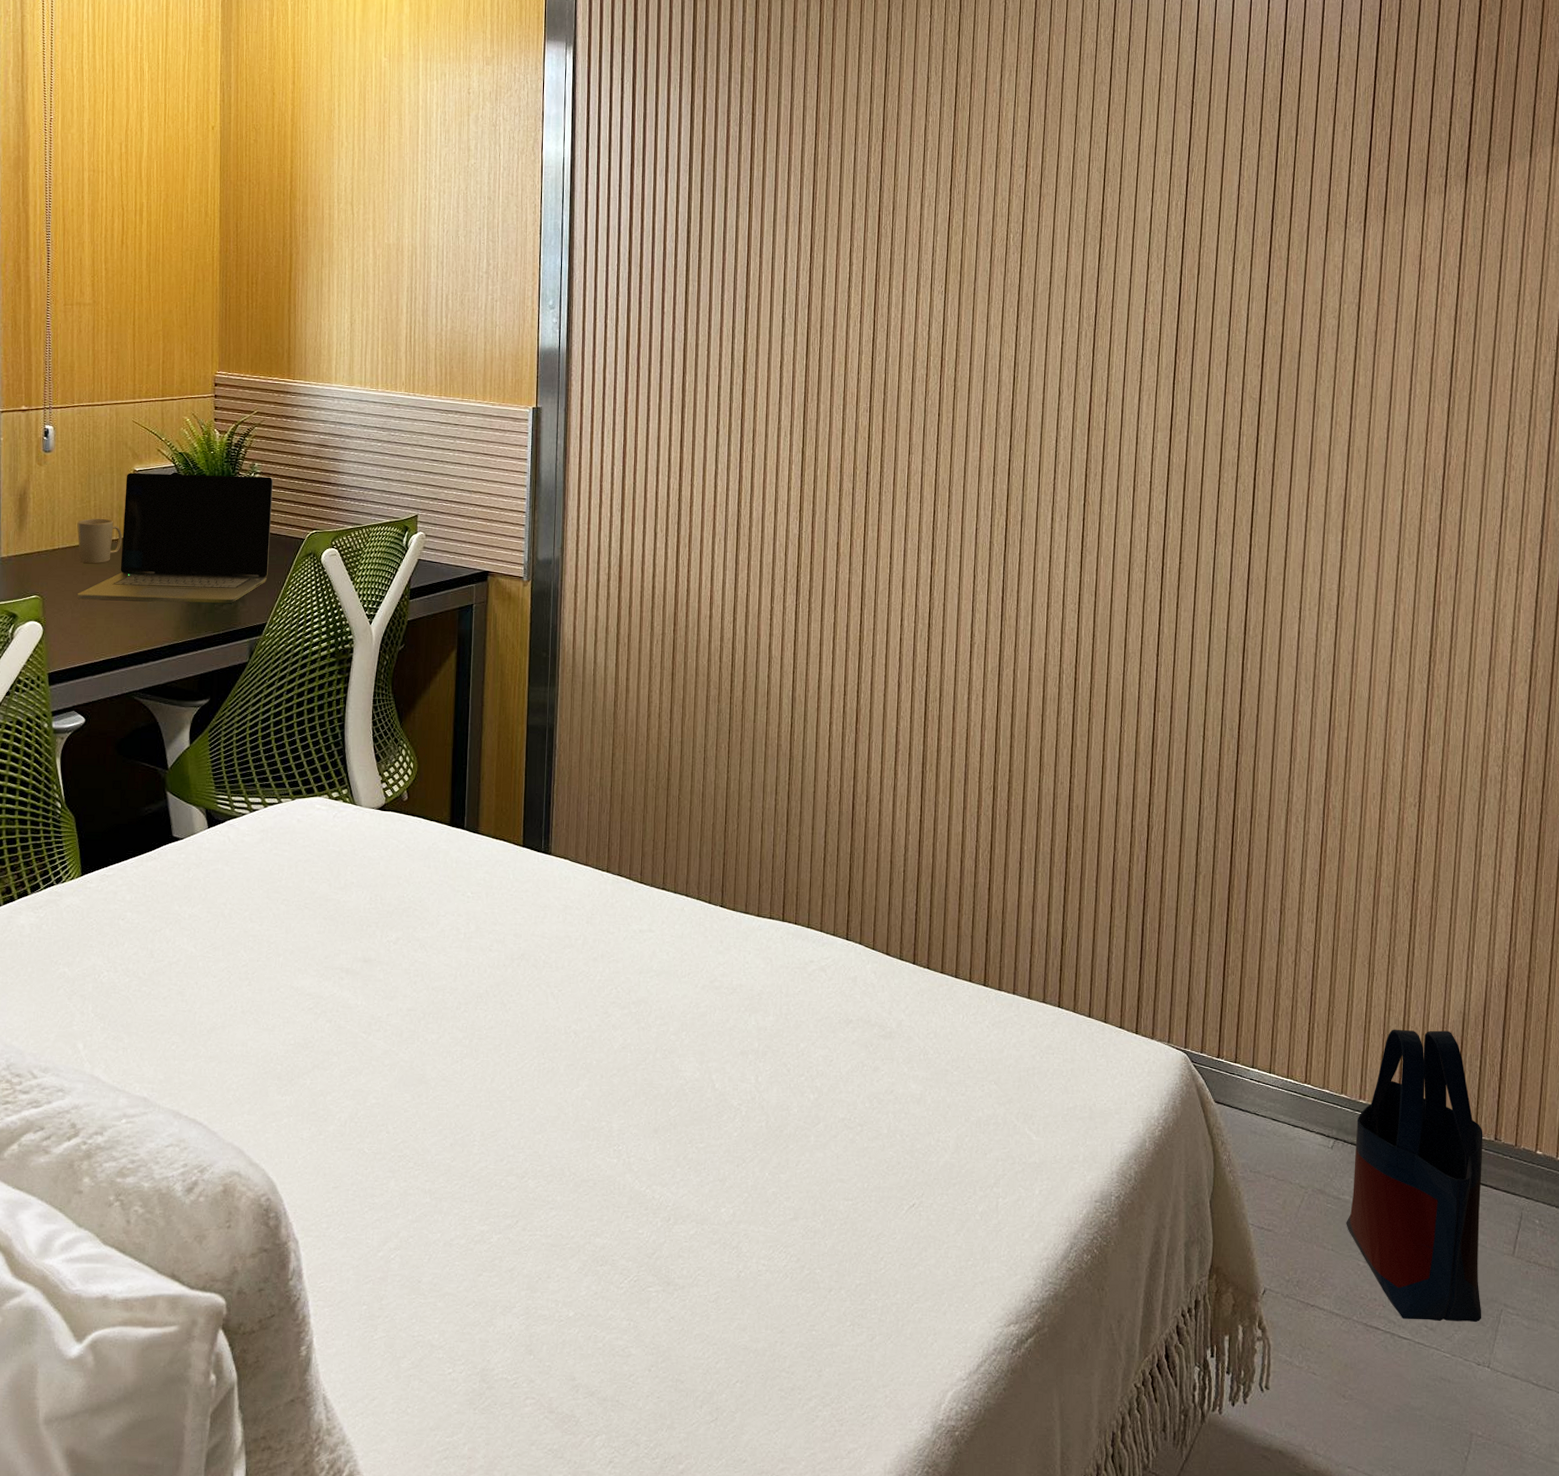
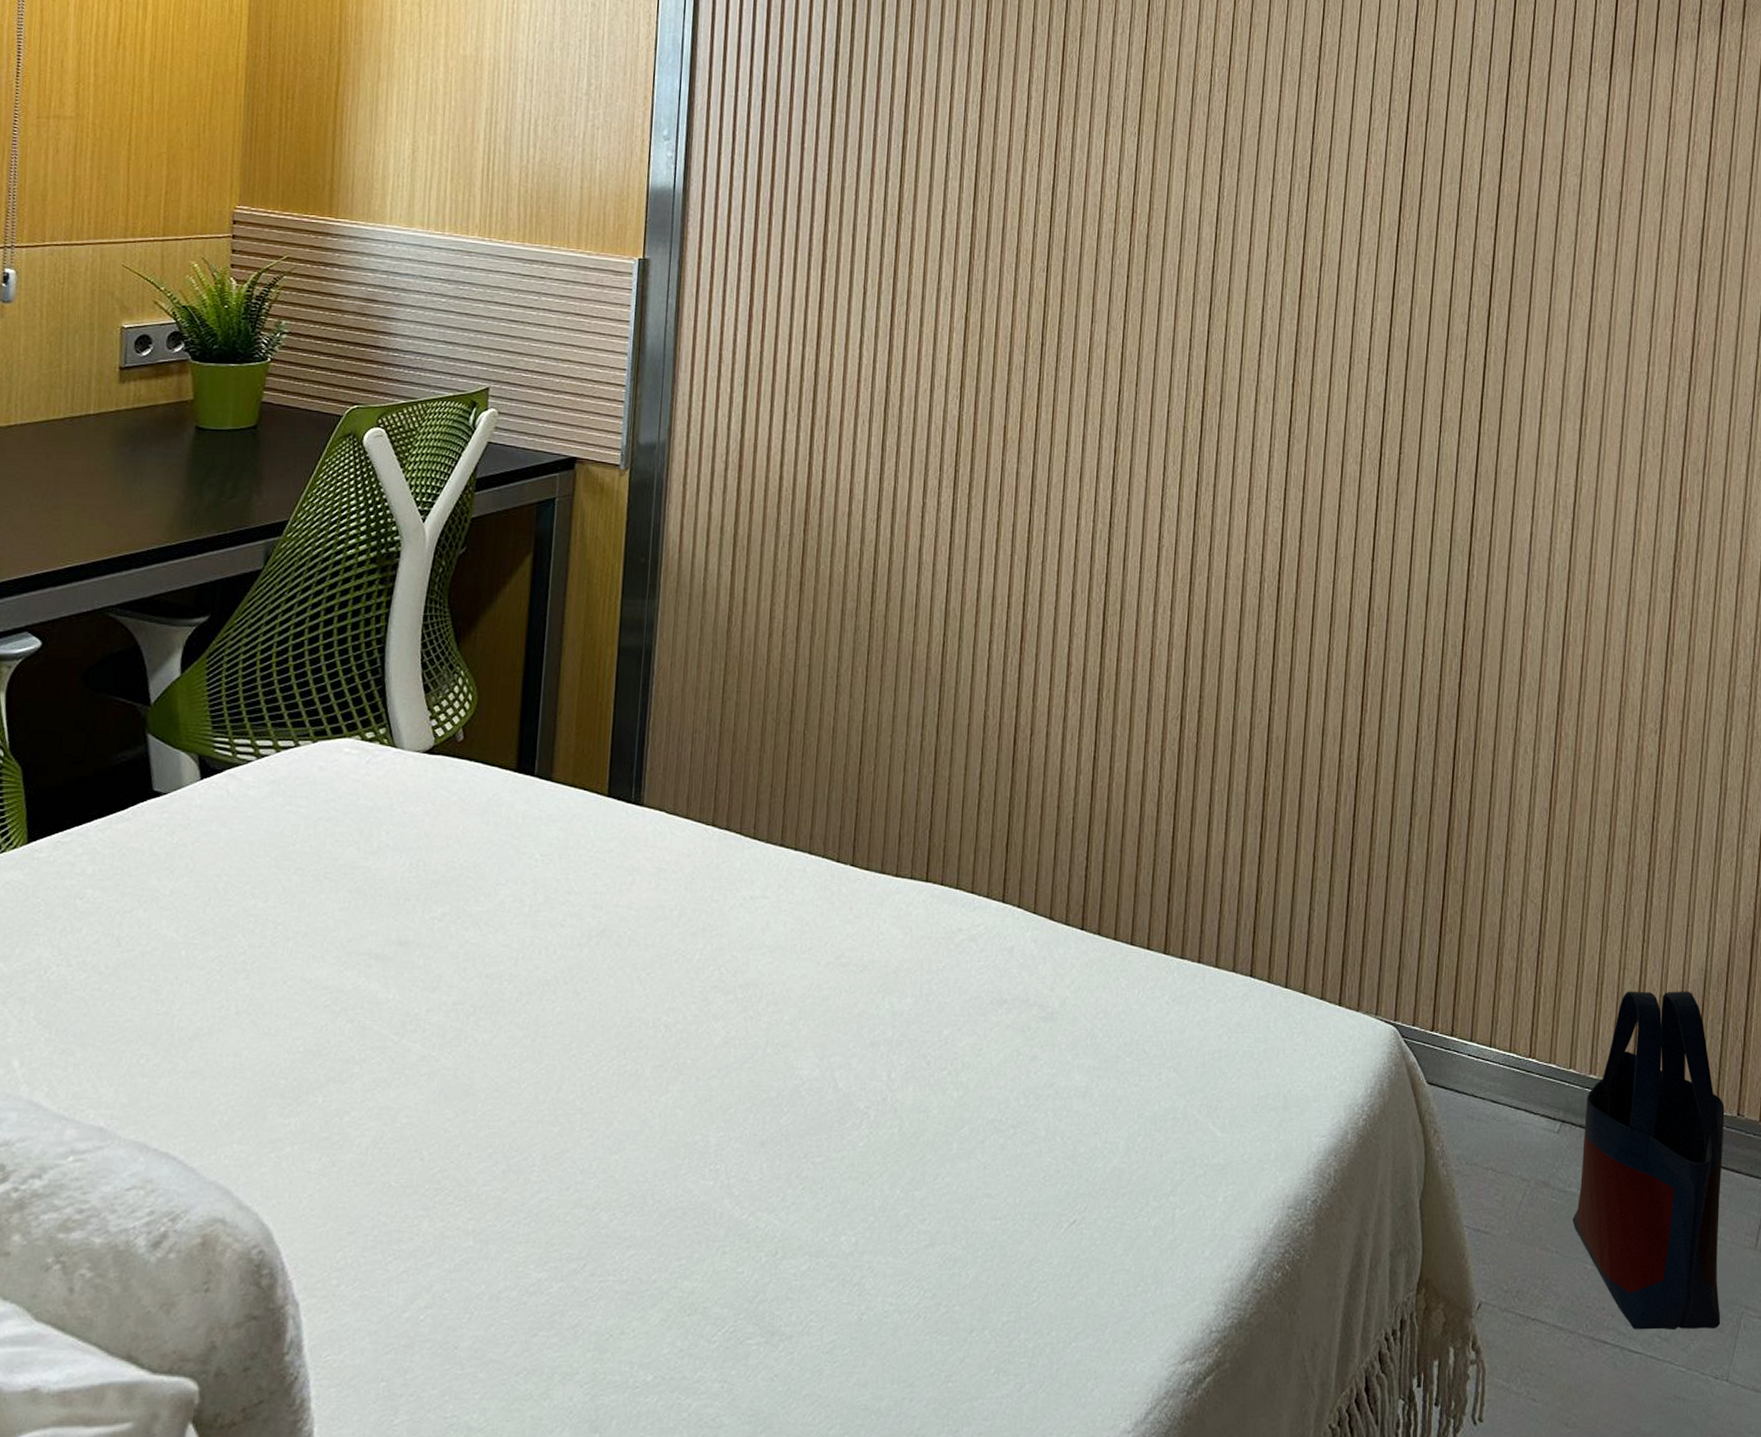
mug: present [76,518,123,564] -> none [41,386,103,445]
laptop: present [77,473,273,603] -> none [37,330,305,495]

